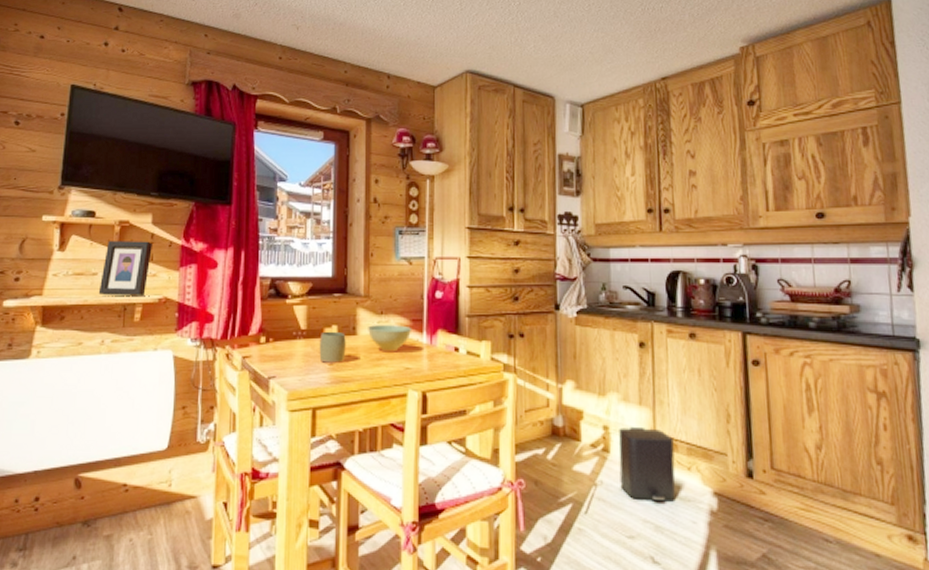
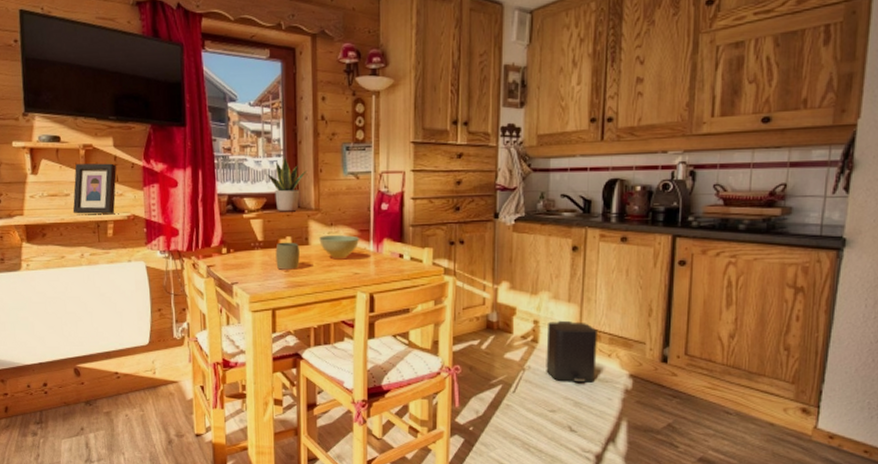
potted plant: none [315,238,358,298] -> present [267,156,308,212]

